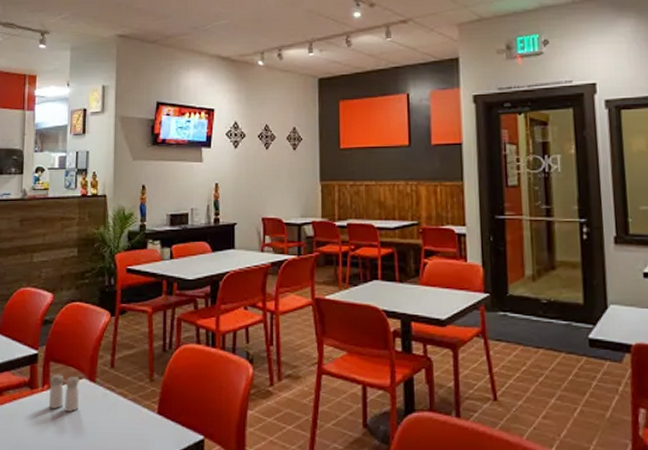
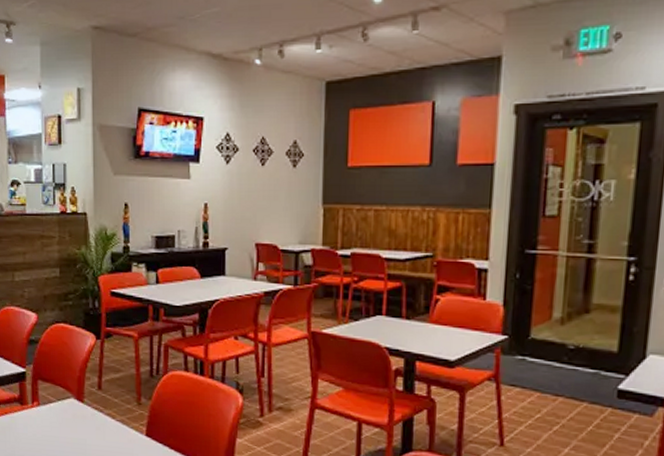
salt and pepper shaker: present [49,374,79,413] -> none [39,392,68,429]

